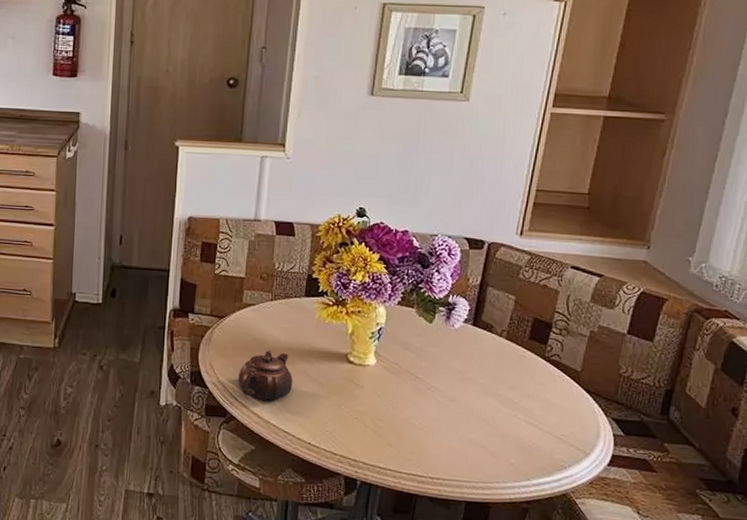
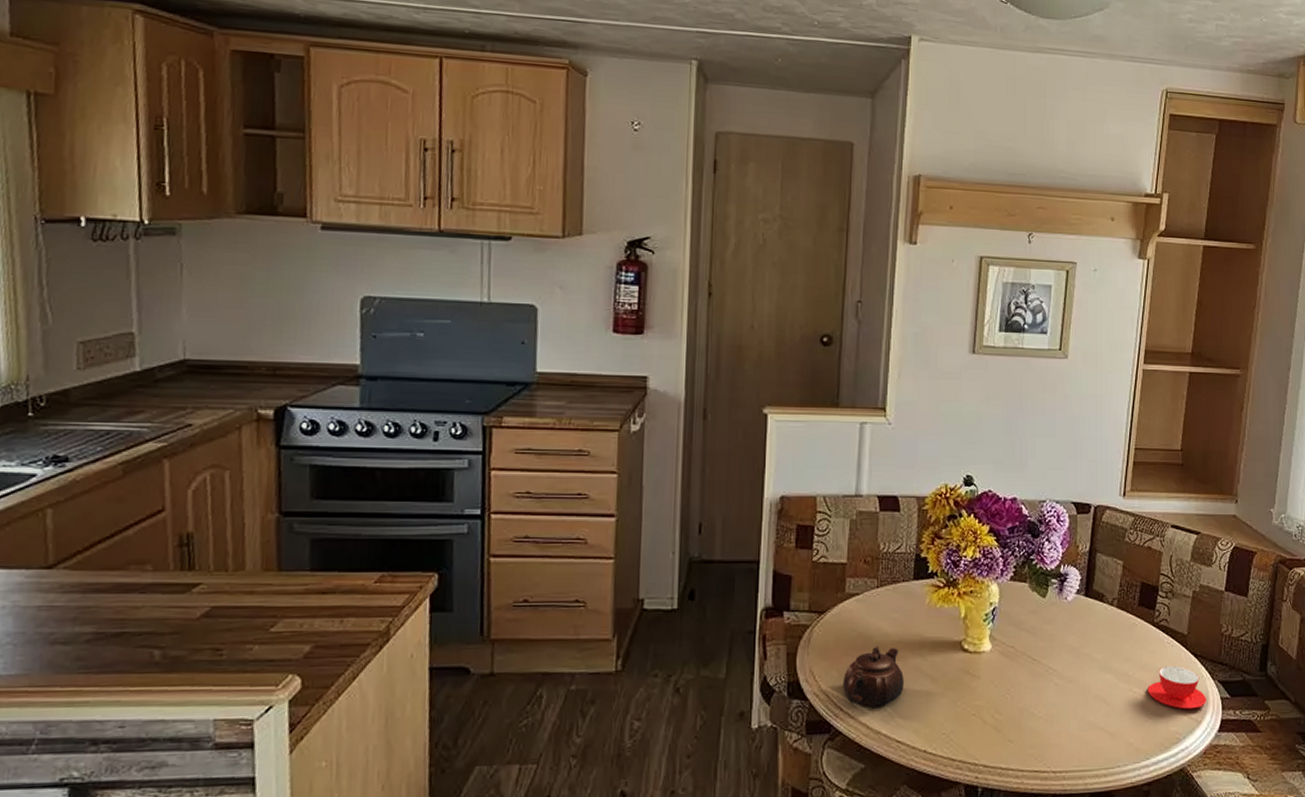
teacup: none [533,398,597,441] -> present [1148,666,1206,710]

